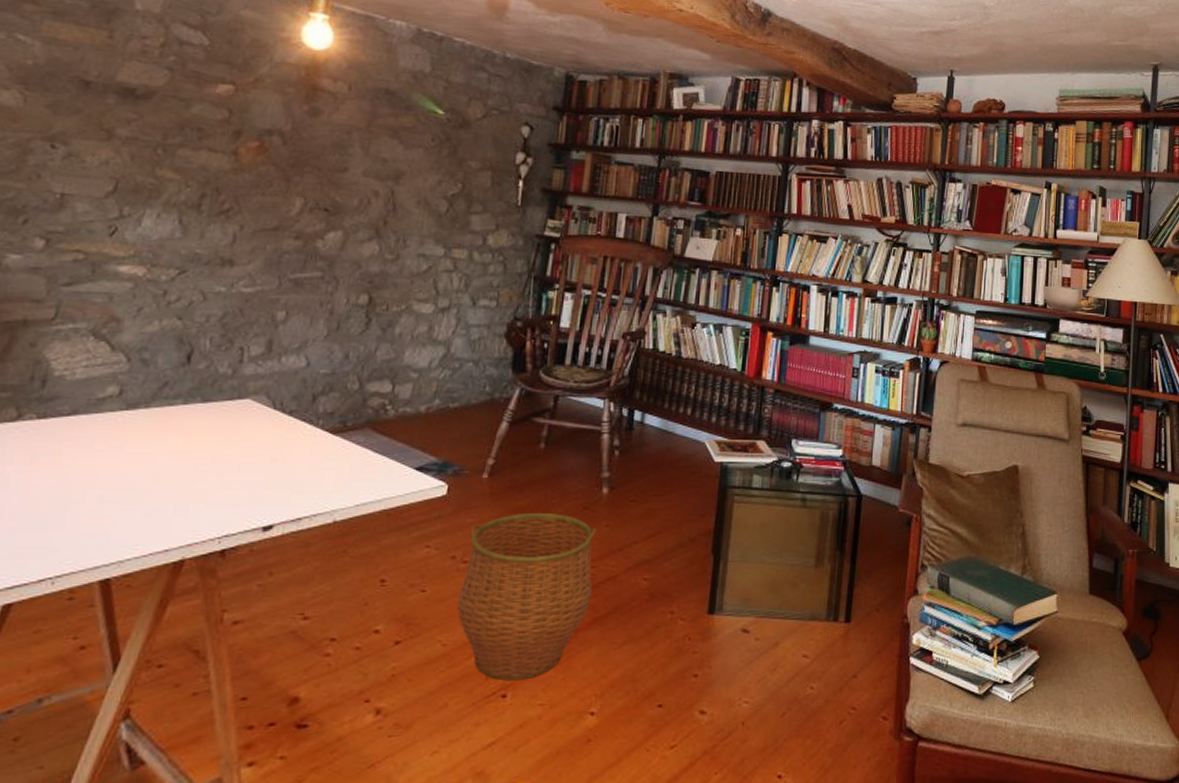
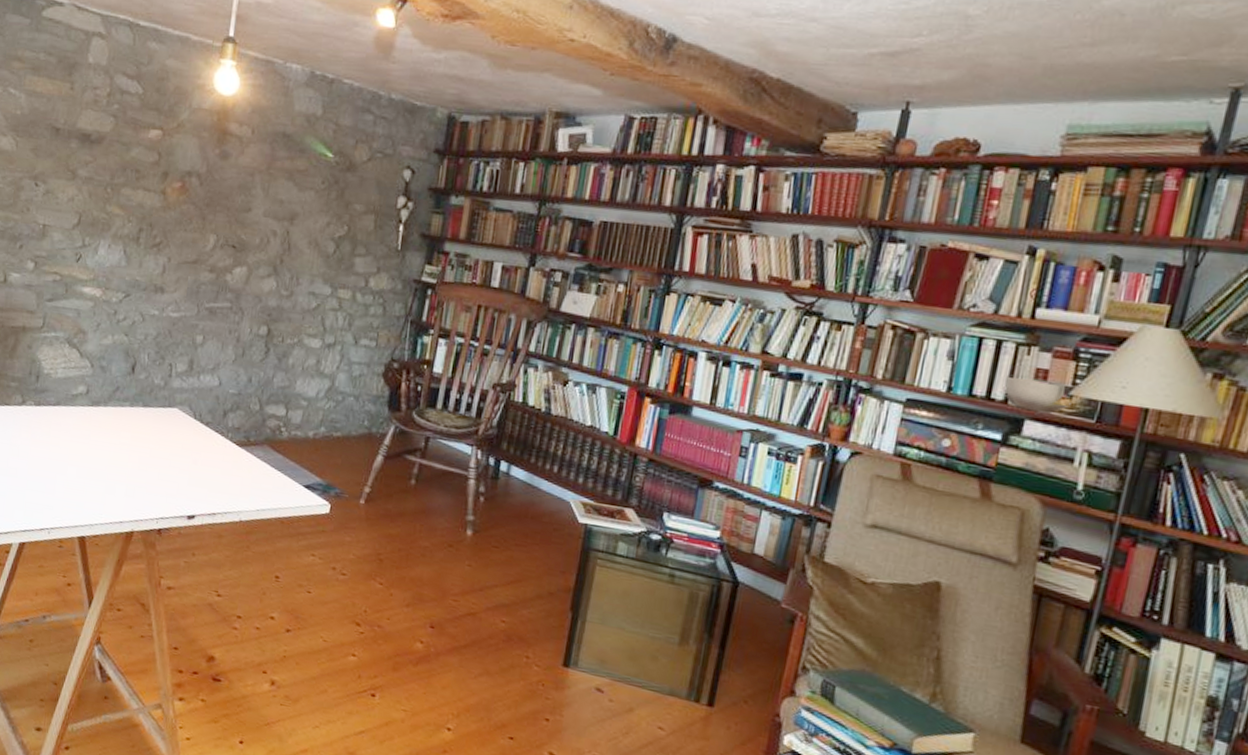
basket: present [457,512,596,681] -> none [336,540,459,686]

